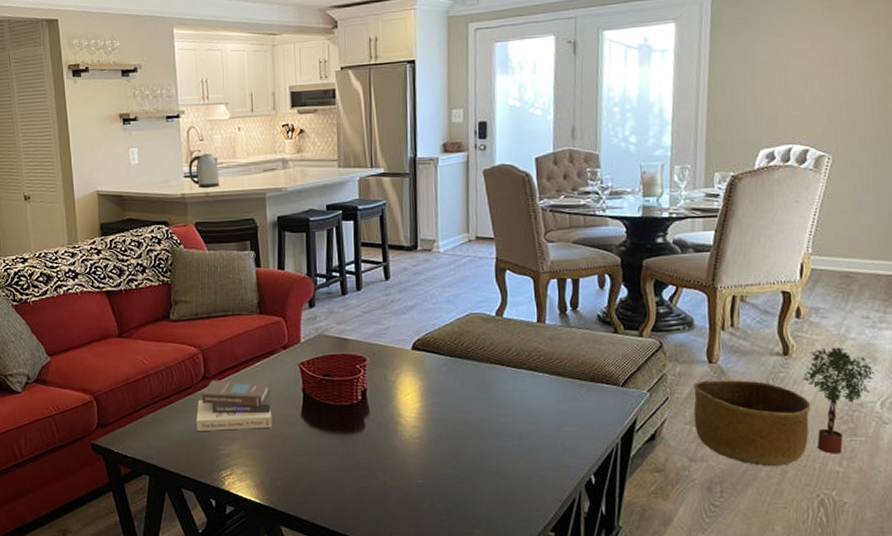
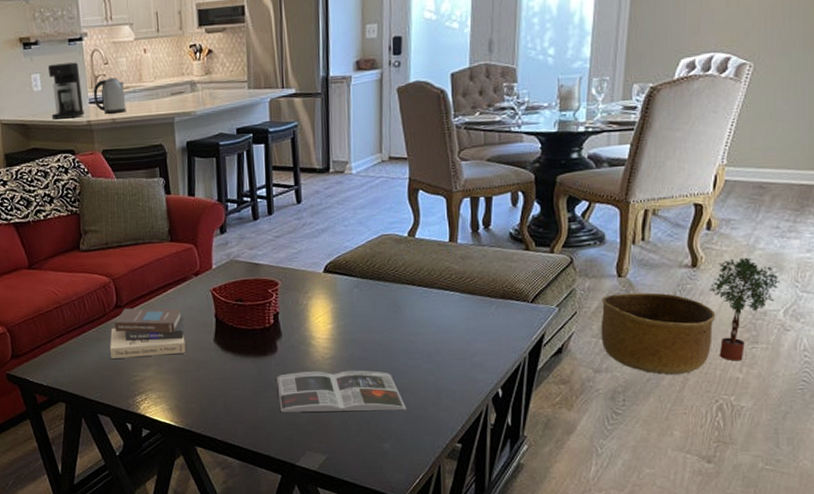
coffee maker: none [145,138,179,192] -> present [47,62,84,120]
magazine: none [364,451,498,495] -> present [276,370,407,412]

